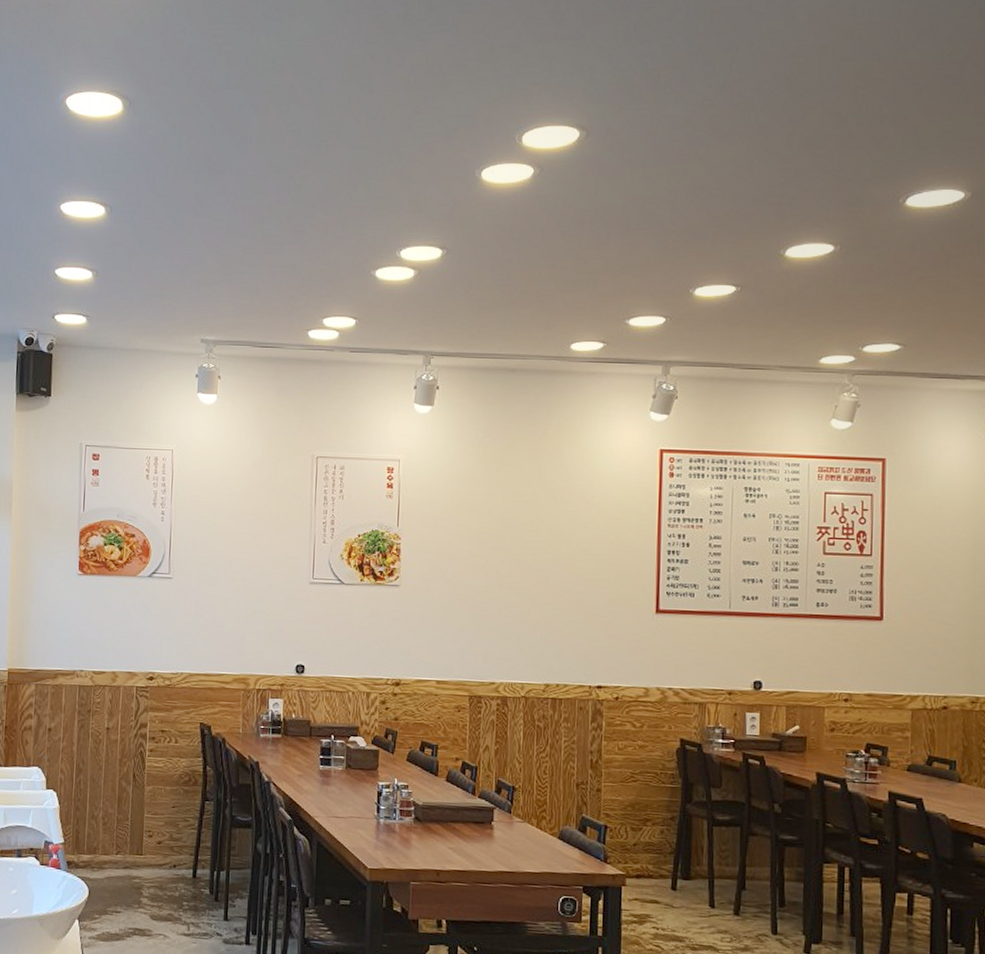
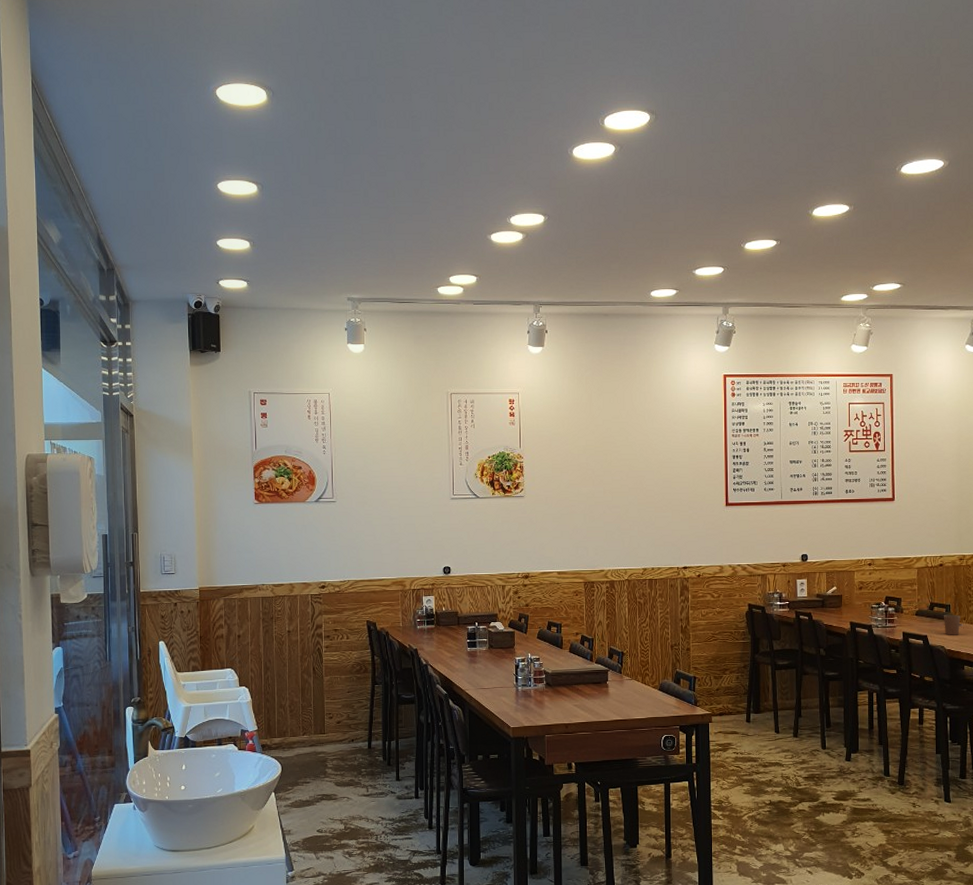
cup: none [946,773,973,803] -> present [944,614,963,636]

